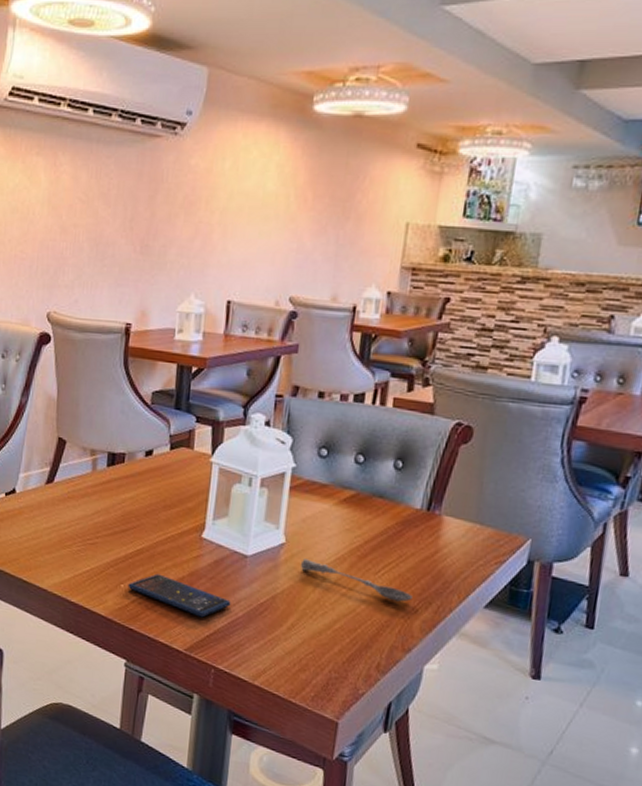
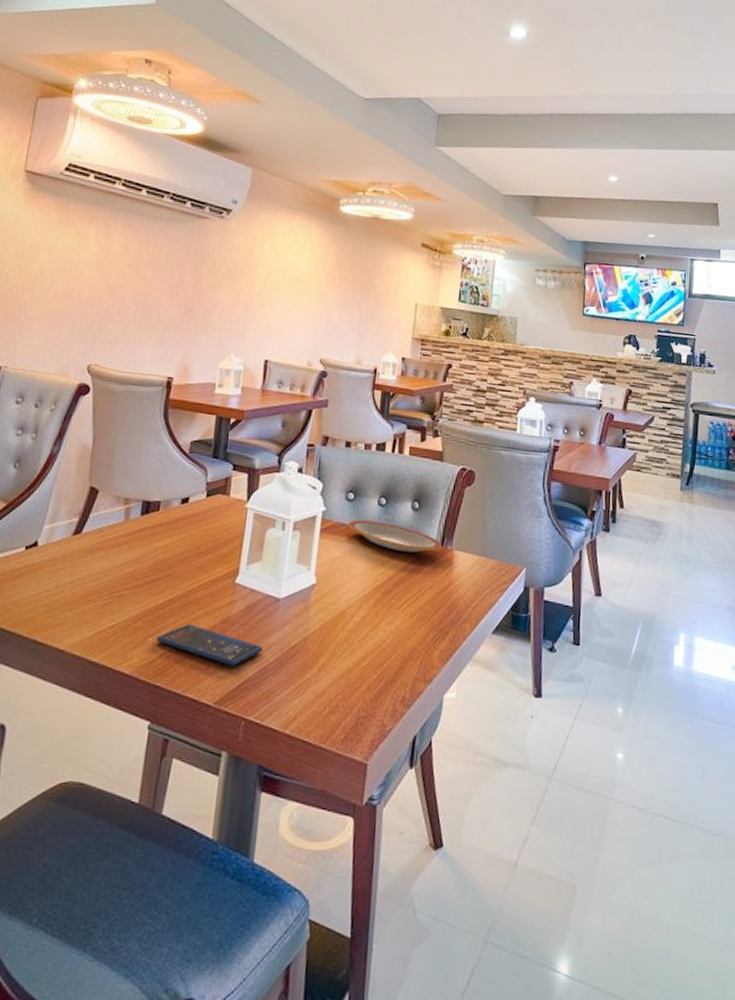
soupspoon: present [301,559,413,602] -> none [331,598,431,634]
plate: none [320,478,430,516] -> present [348,520,443,553]

